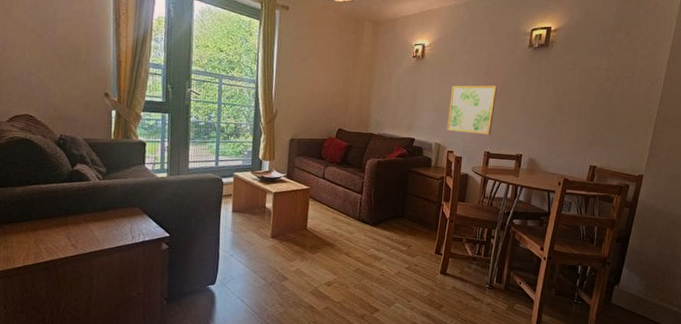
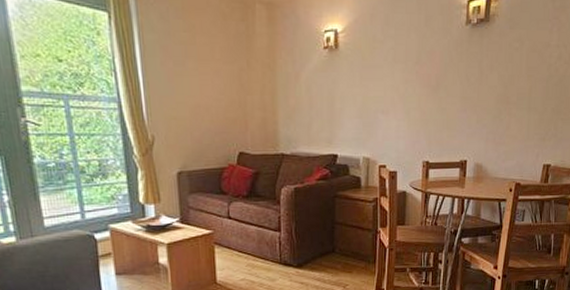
wall art: present [447,85,497,135] -> none [376,78,431,141]

